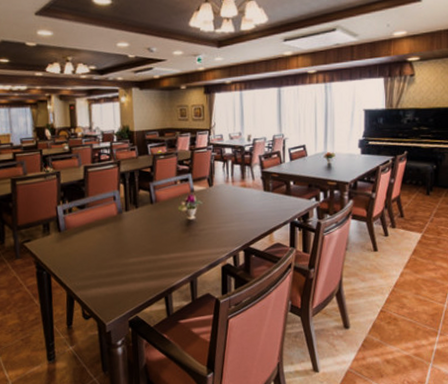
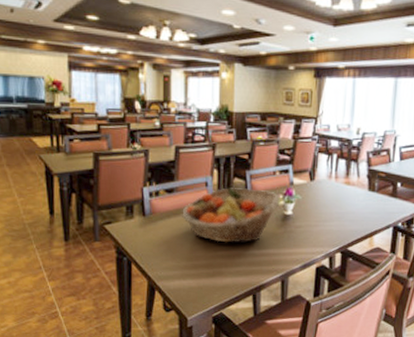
fruit basket: none [94,199,183,251] -> present [182,188,280,244]

